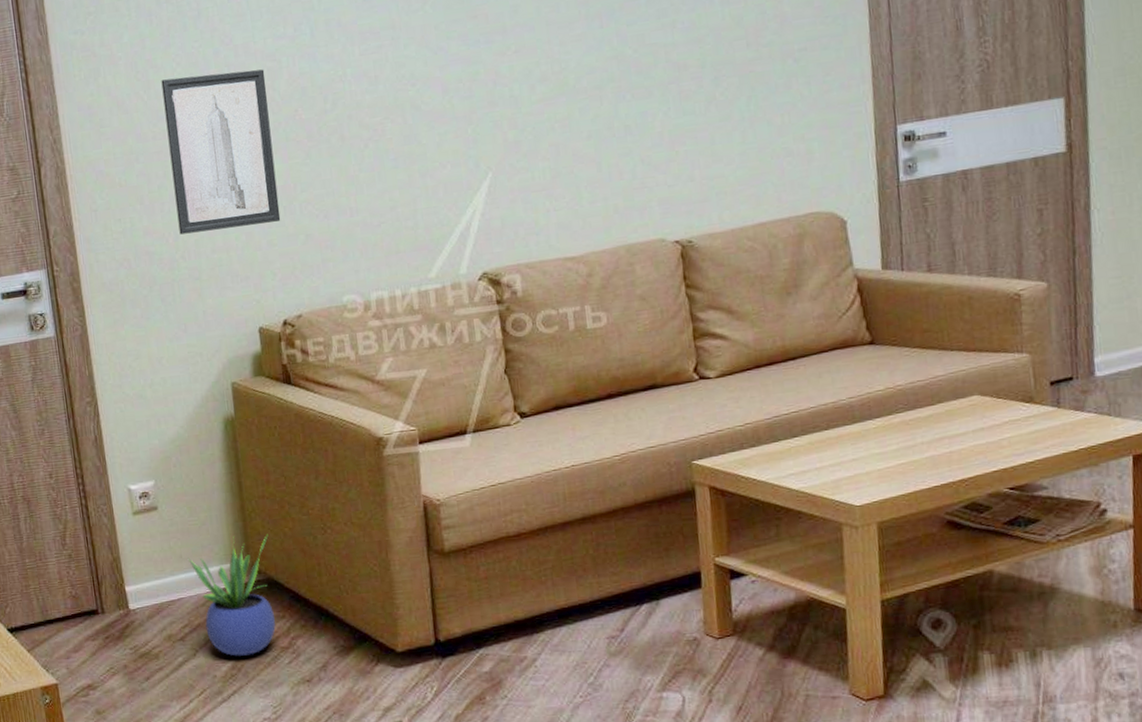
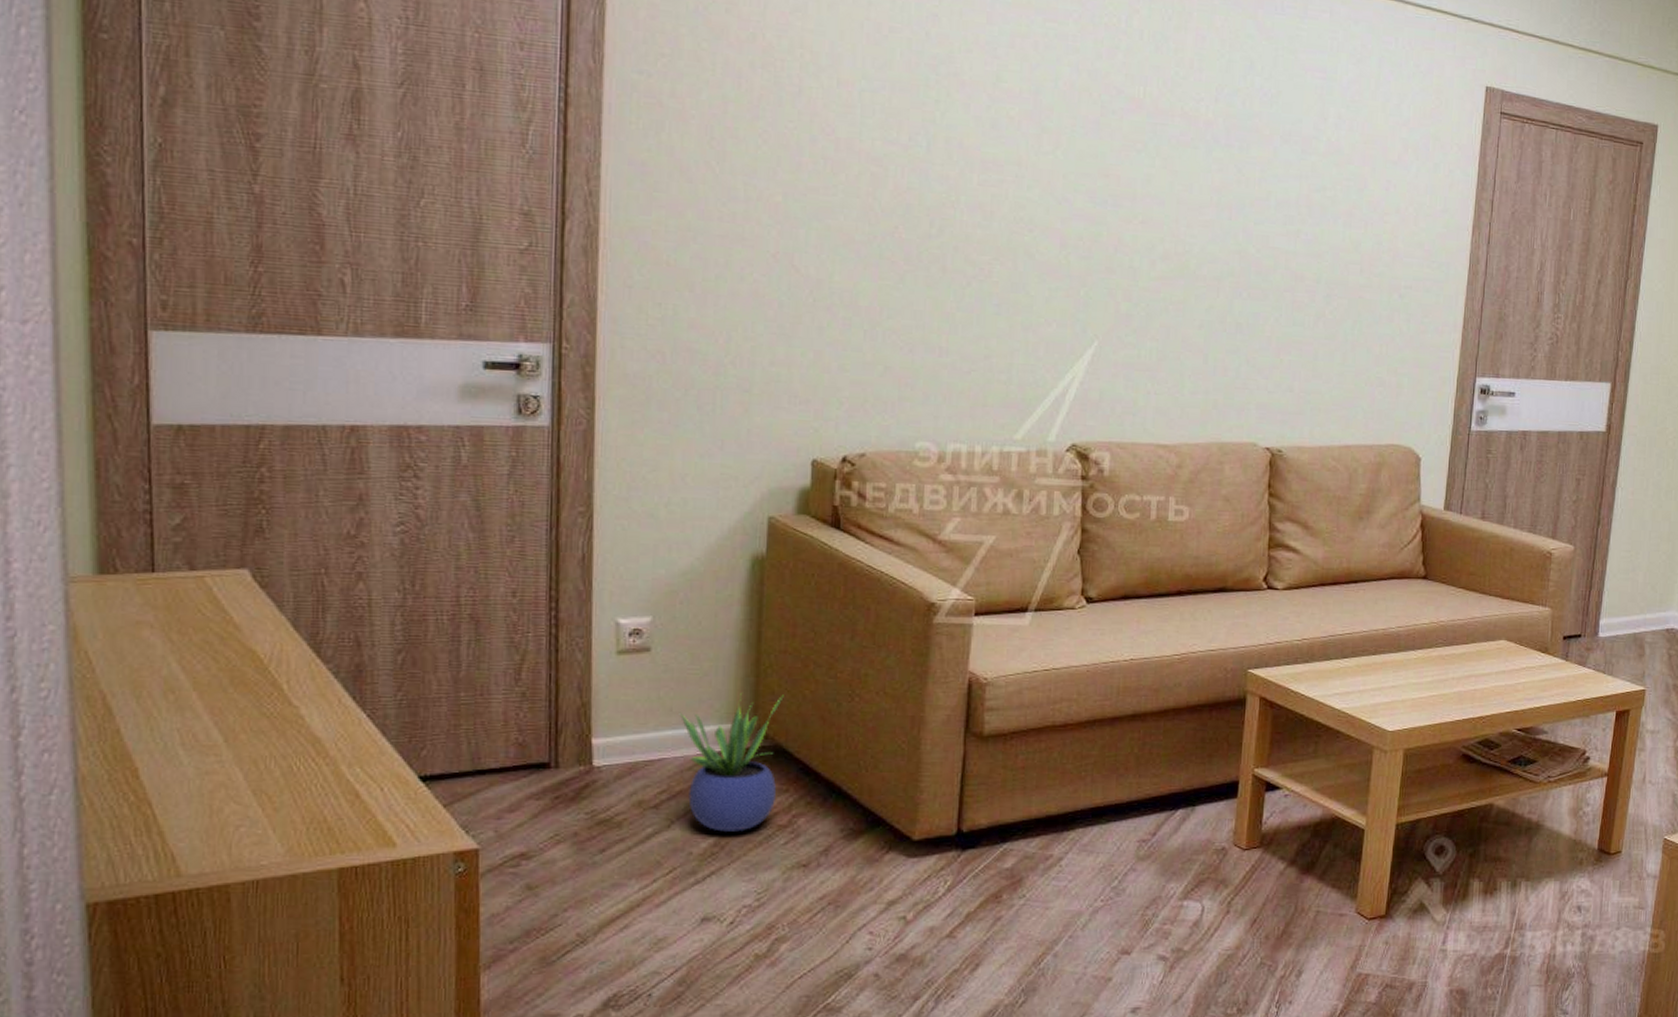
wall art: present [161,69,281,235] -> none [733,155,867,345]

